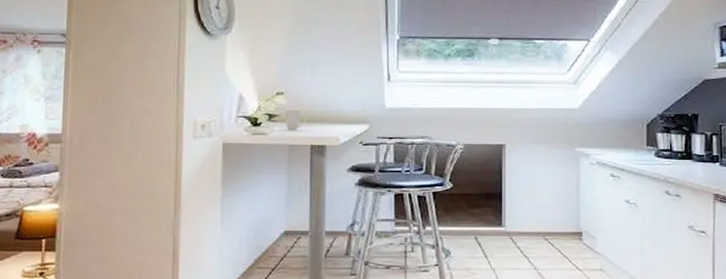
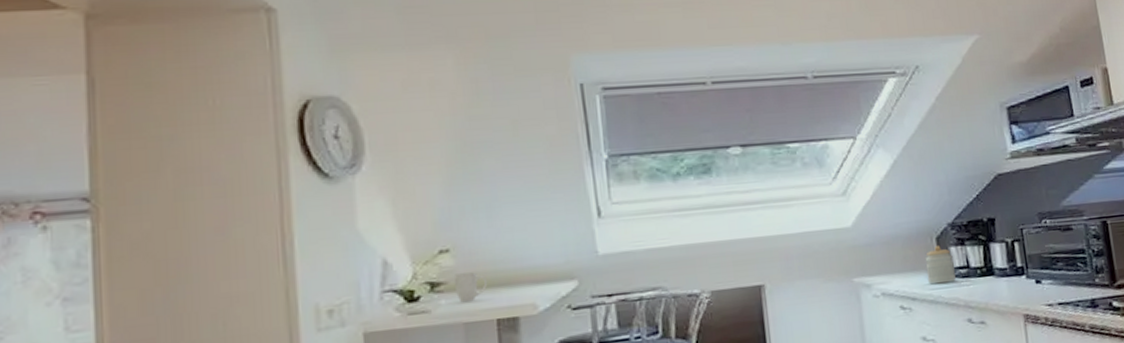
jar: none [635,130,660,161] -> present [925,245,957,285]

